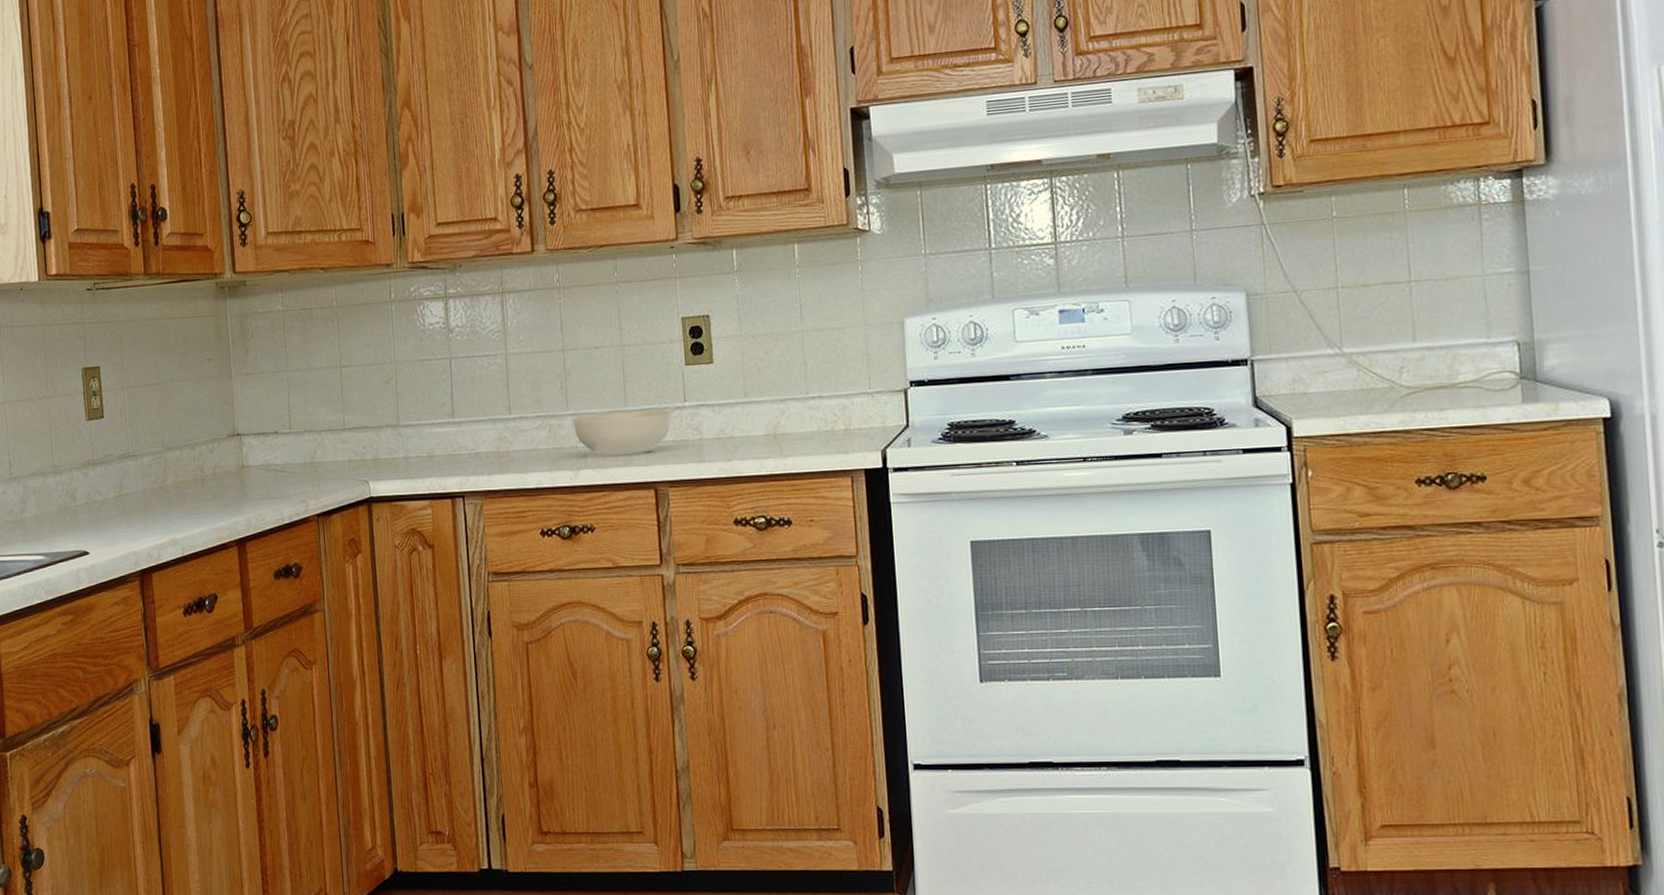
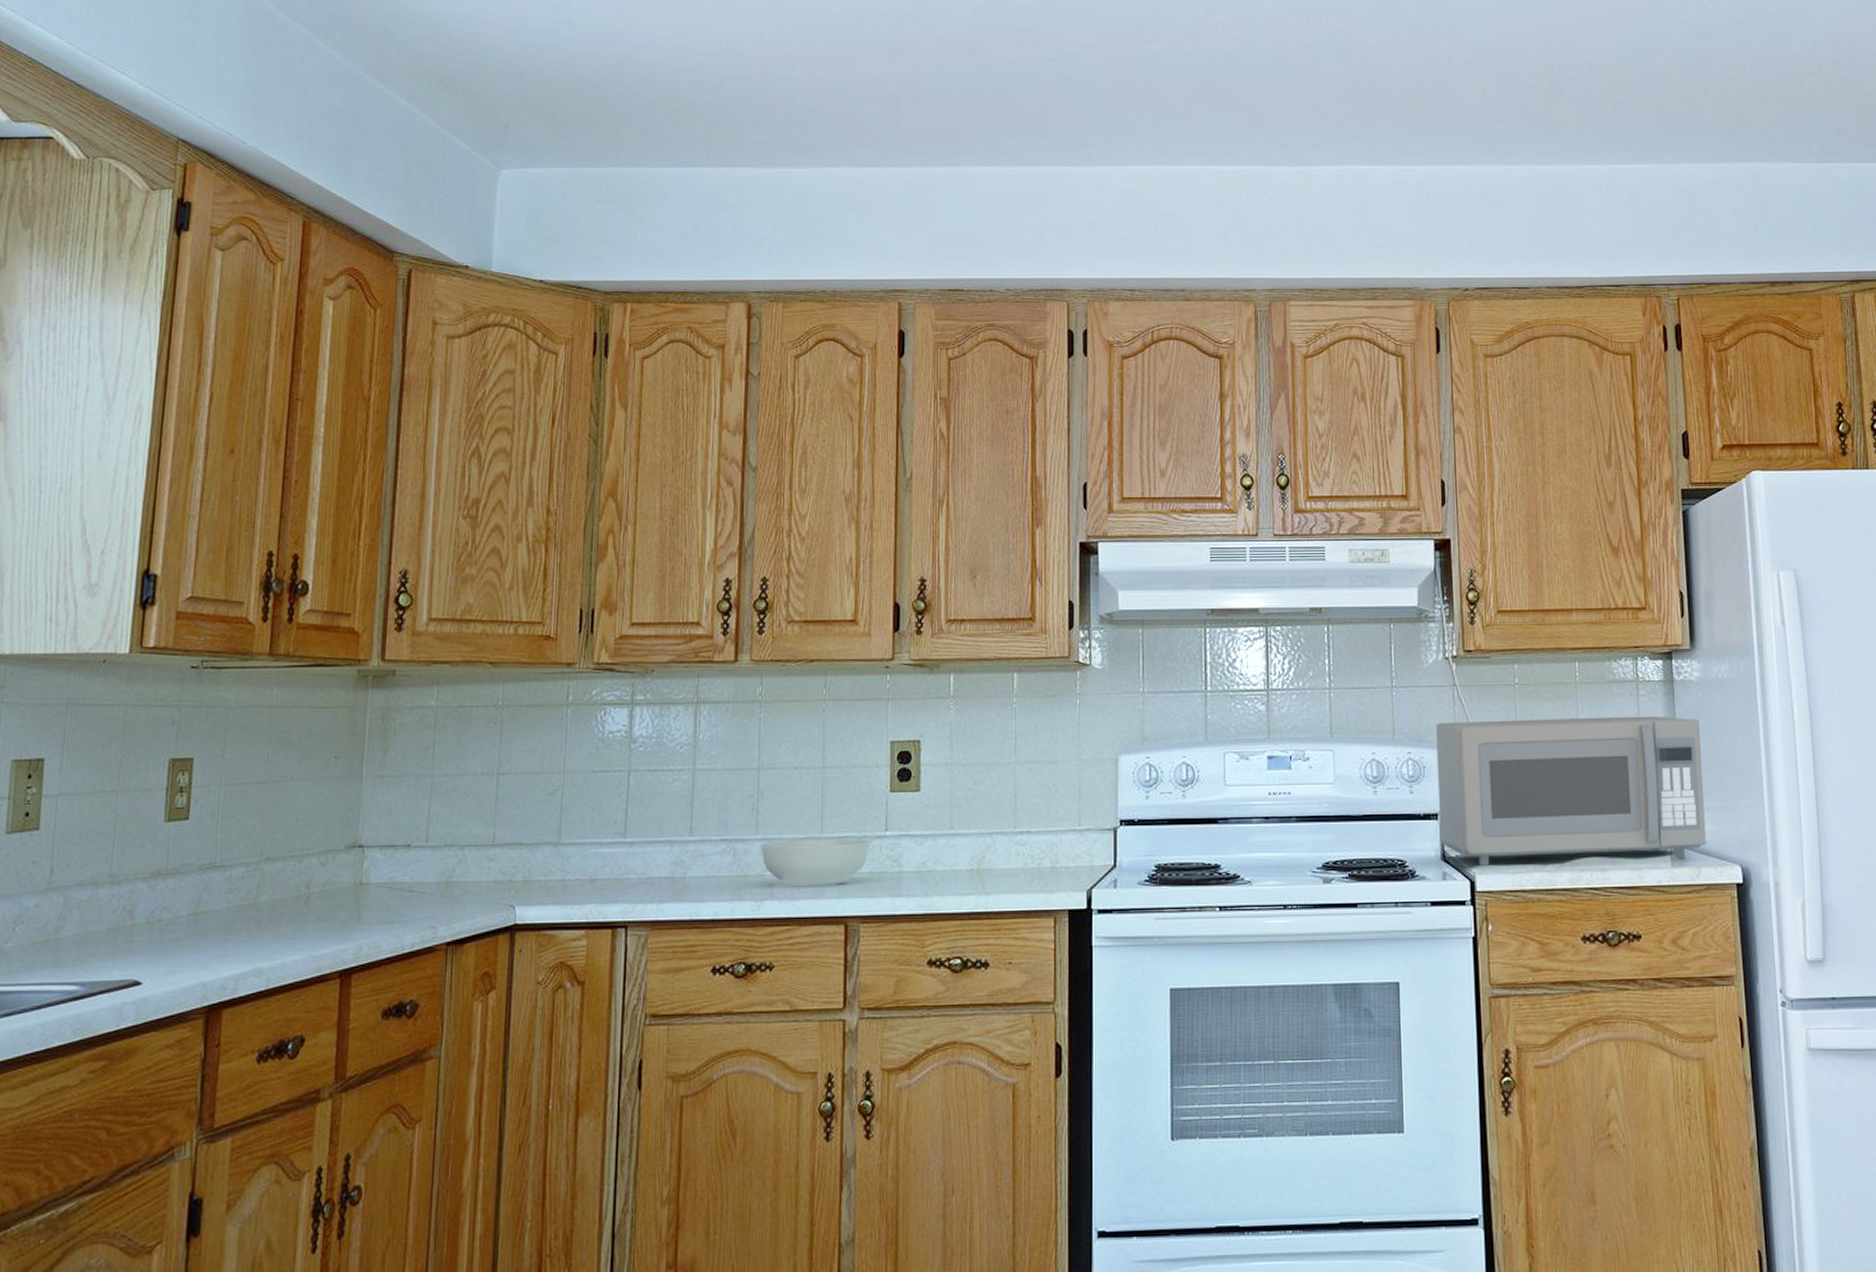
microwave: none [1242,241,1566,411] -> present [1435,716,1706,866]

